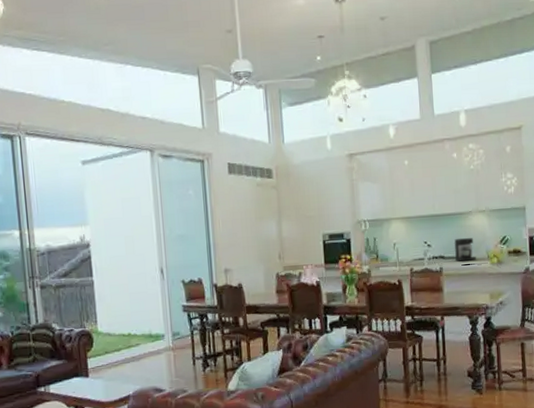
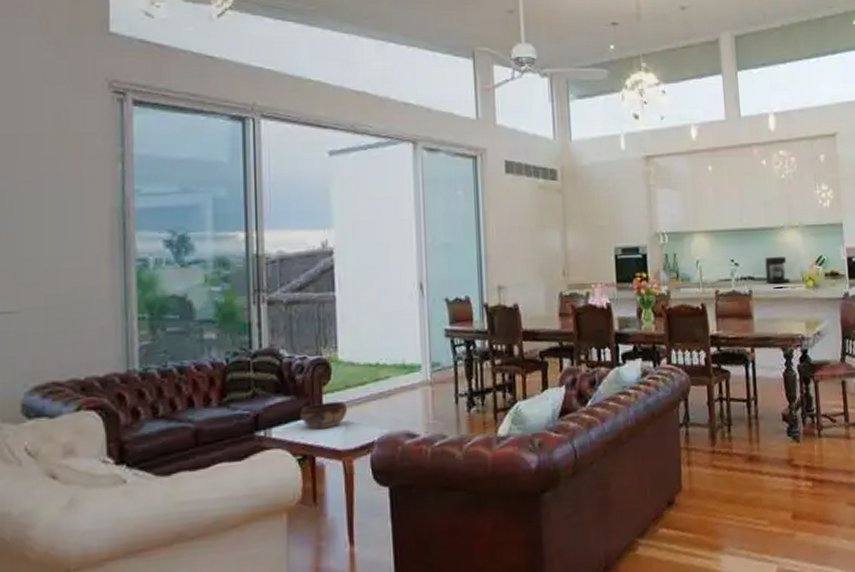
decorative bowl: none [71,363,108,386] -> present [300,401,348,430]

